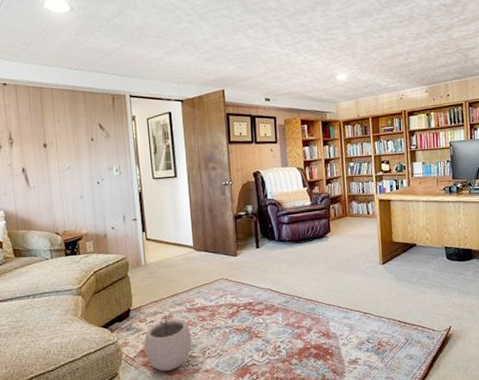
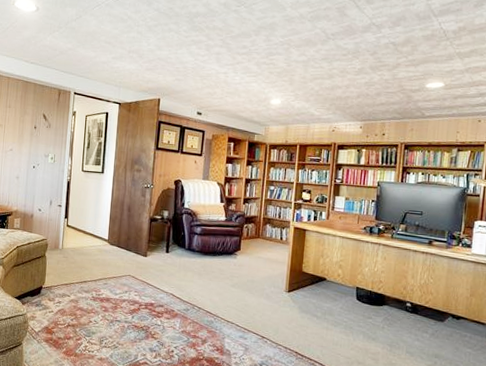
plant pot: present [144,311,192,372] -> none [48,295,93,352]

